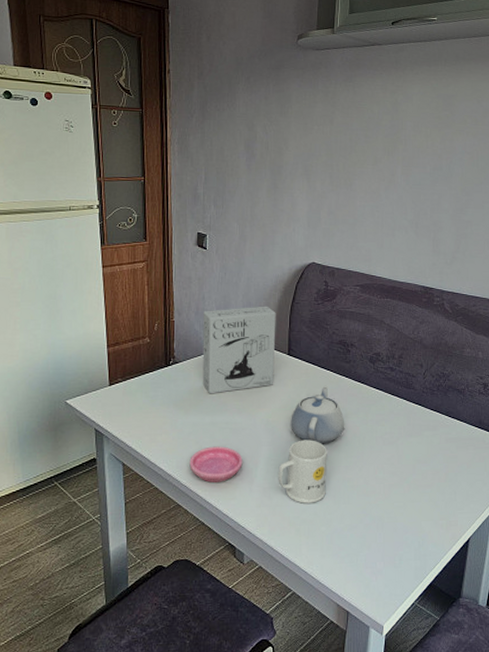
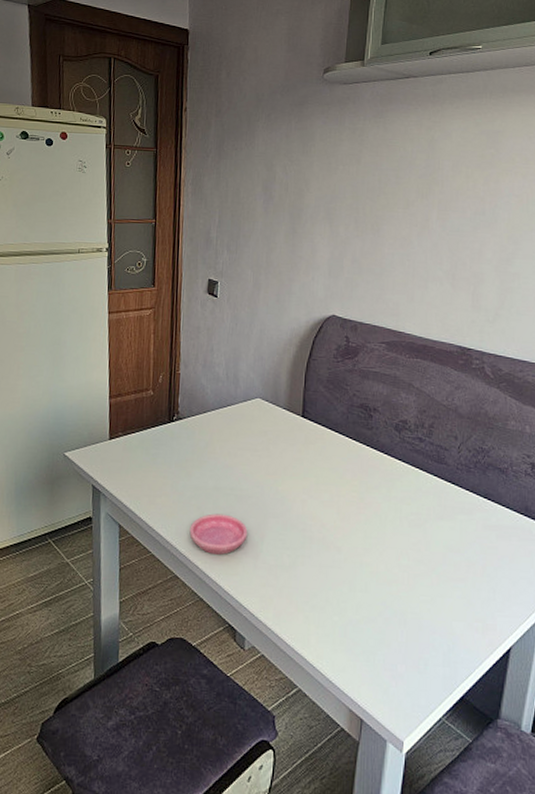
cereal box: present [202,306,276,394] -> none [207,361,290,456]
mug: present [278,440,327,504] -> none [286,514,343,588]
teapot: present [291,385,345,444] -> none [302,453,365,521]

